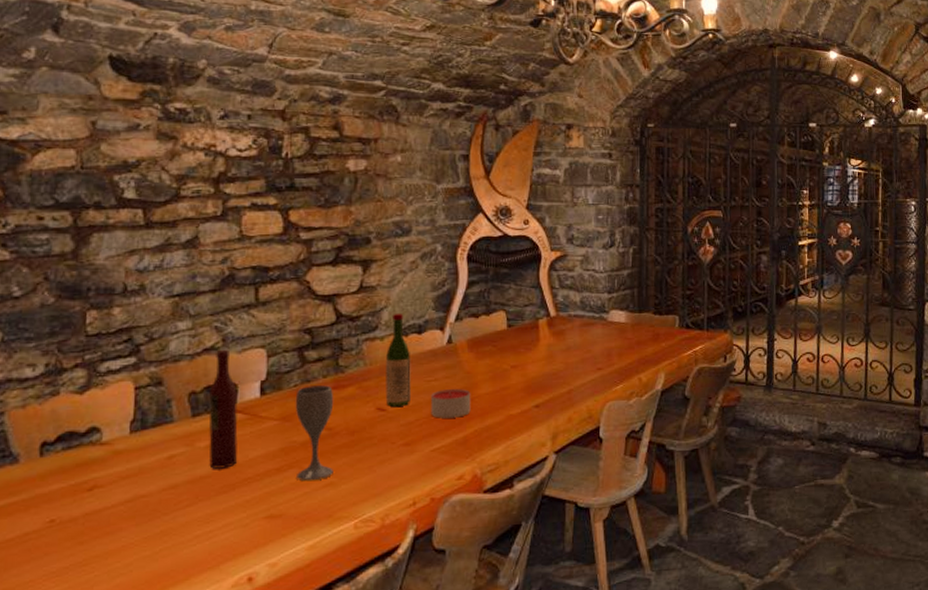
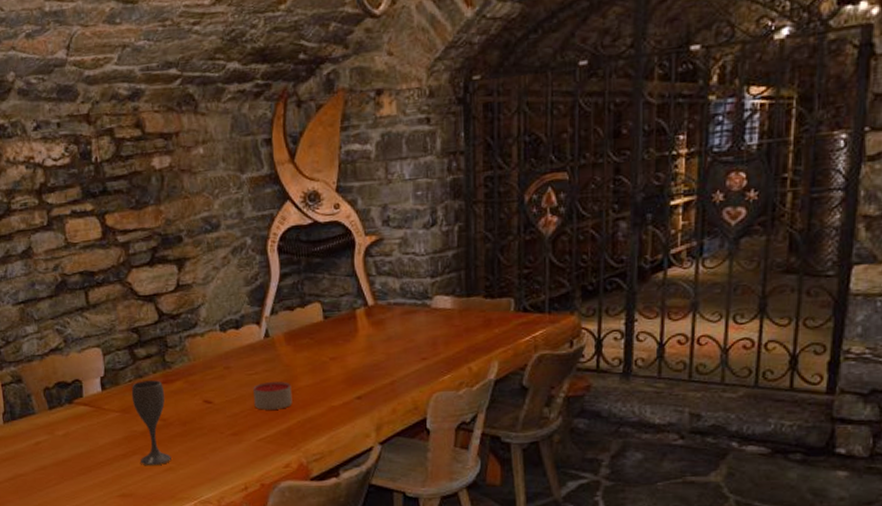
wine bottle: present [208,349,238,469] -> none [60,349,91,454]
wine bottle: present [385,314,411,407] -> none [207,310,234,399]

